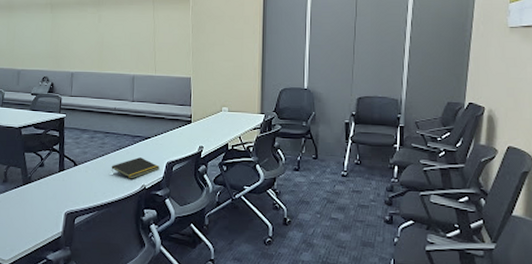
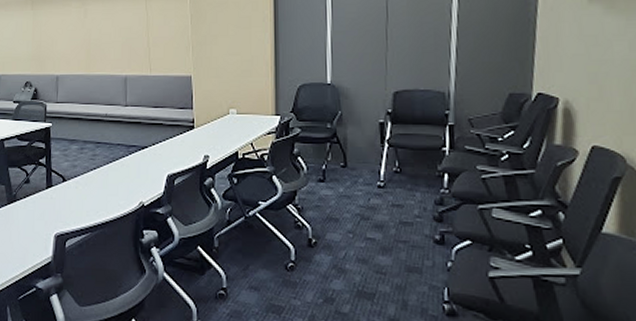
notepad: present [111,157,160,179] -> none [104,170,159,195]

